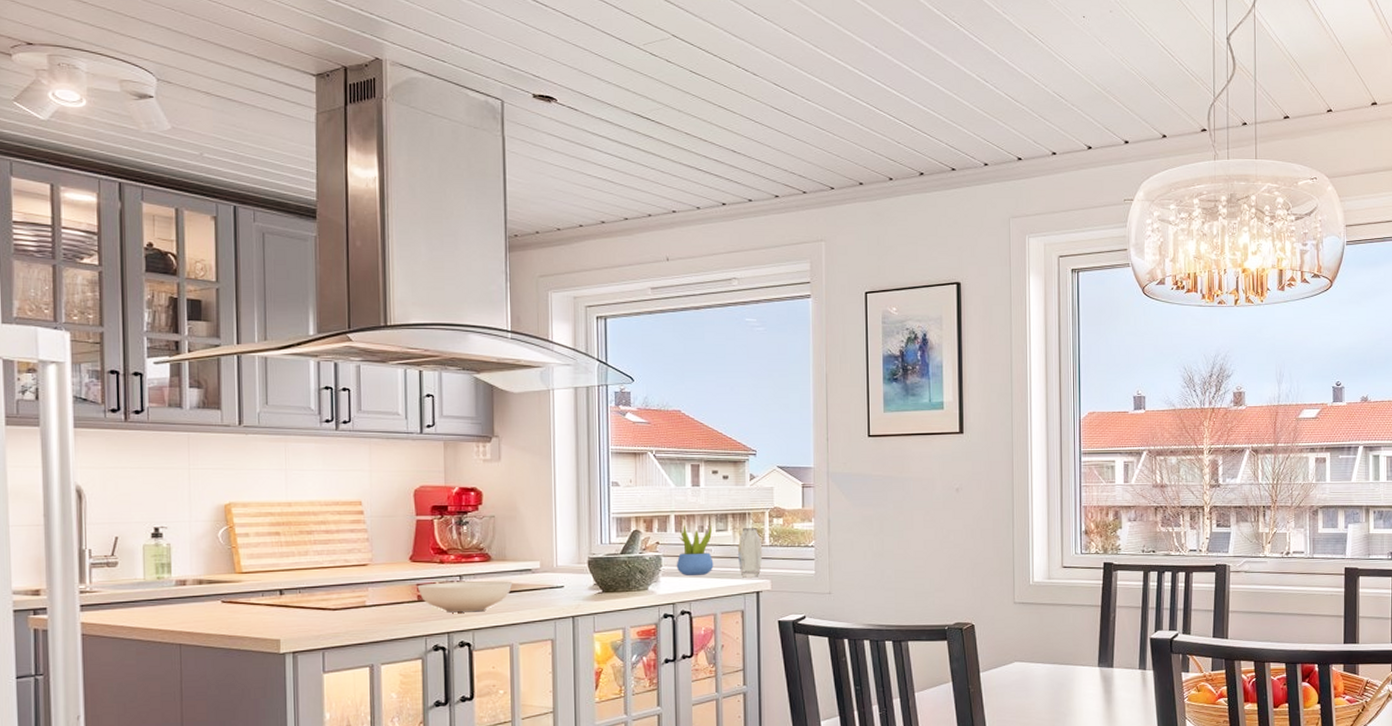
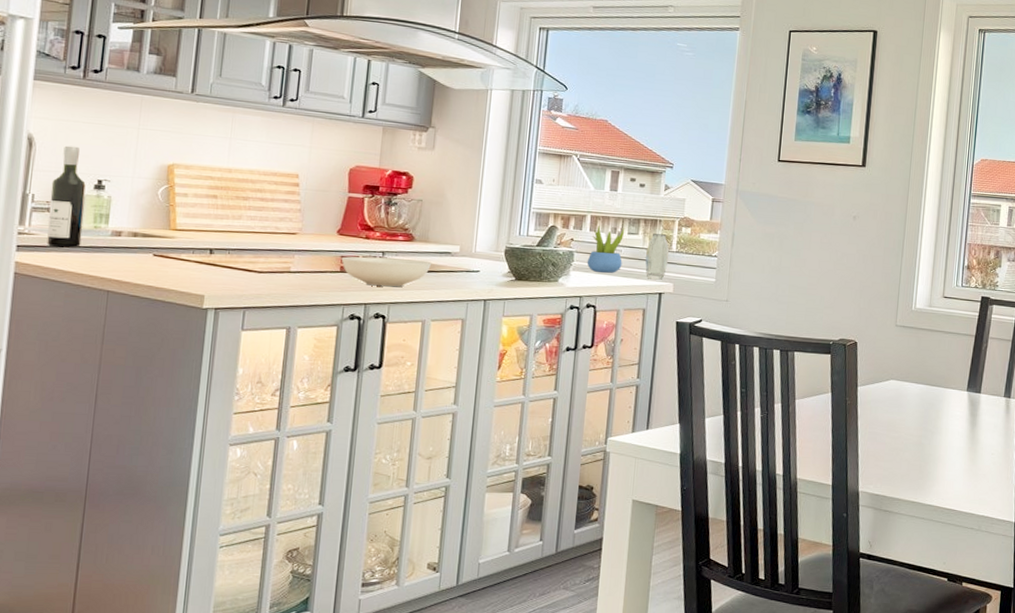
bottle: none [107,494,146,603] -> present [47,145,86,248]

